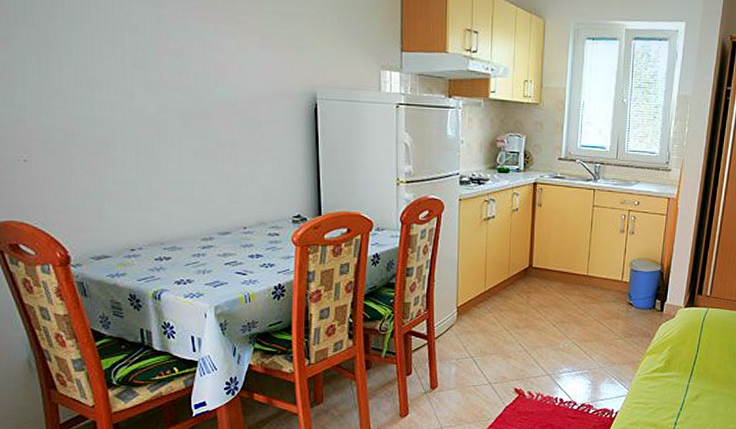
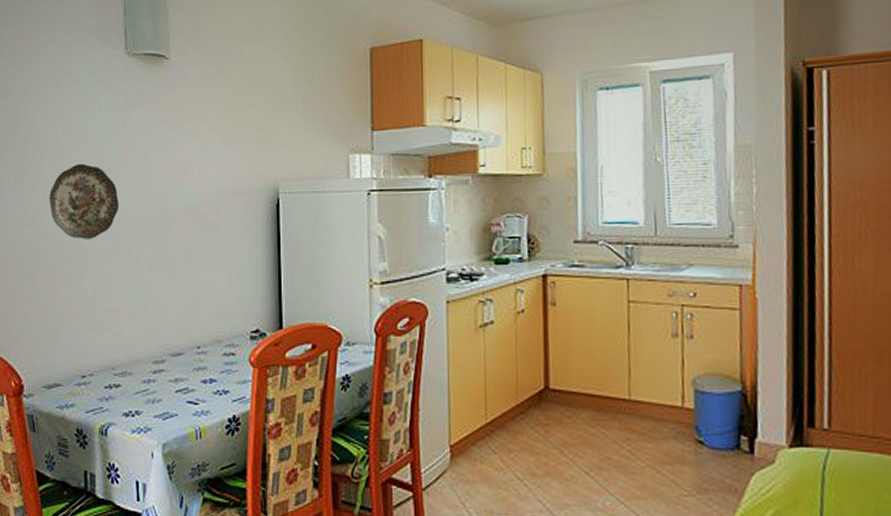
decorative plate: none [79,50,157,126] -> present [49,163,119,239]

